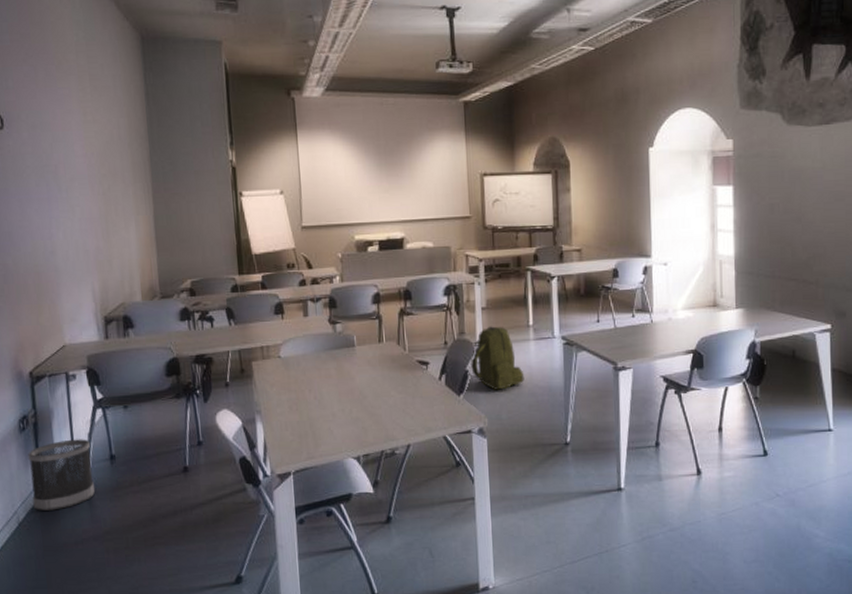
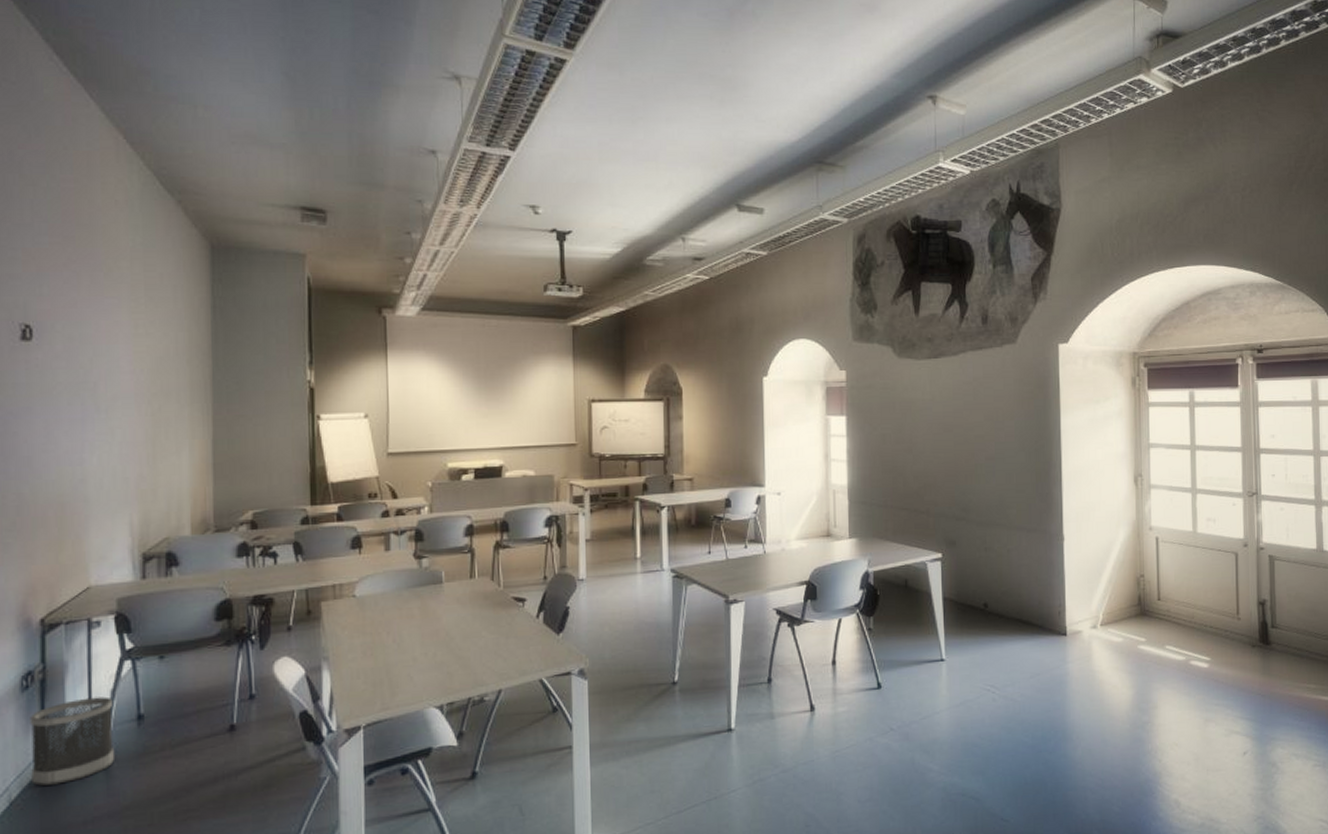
backpack: present [469,326,525,390] -> none [570,559,630,627]

